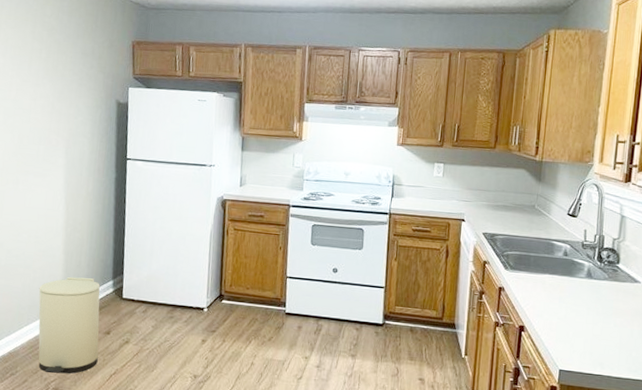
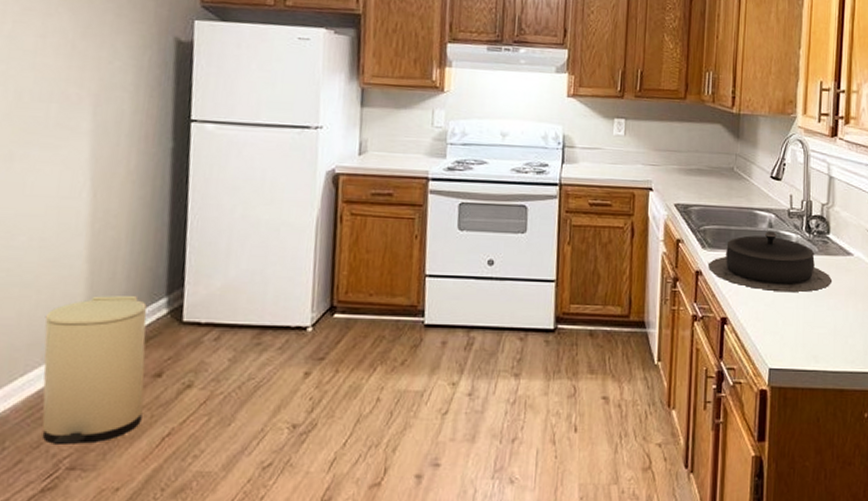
cooking pot: none [510,258,620,310] -> present [708,231,833,292]

